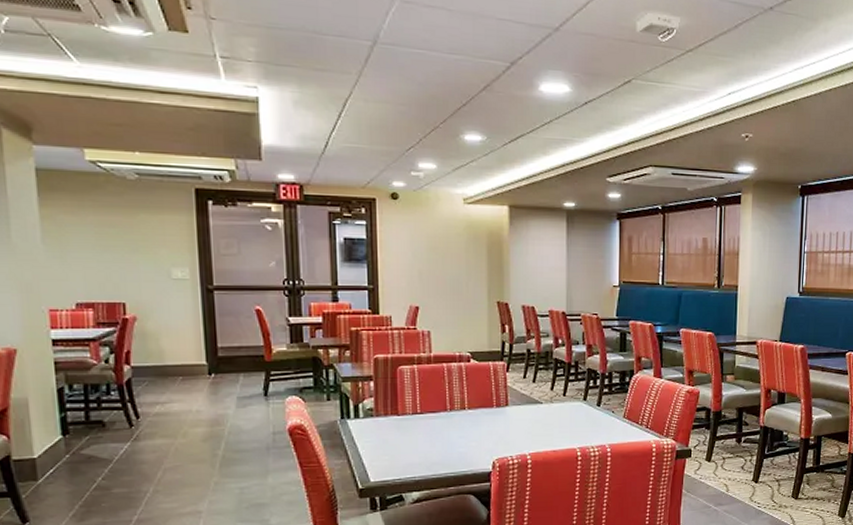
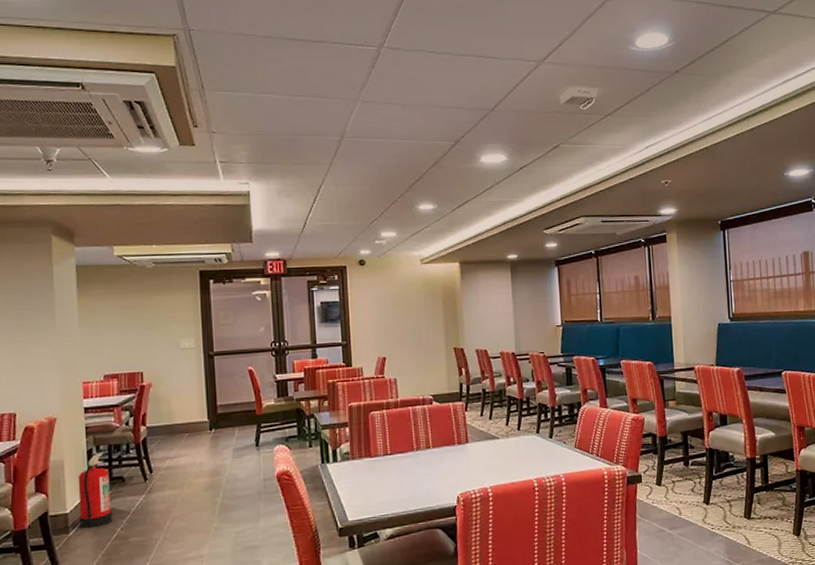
fire extinguisher: none [46,393,92,477] -> present [78,453,113,529]

